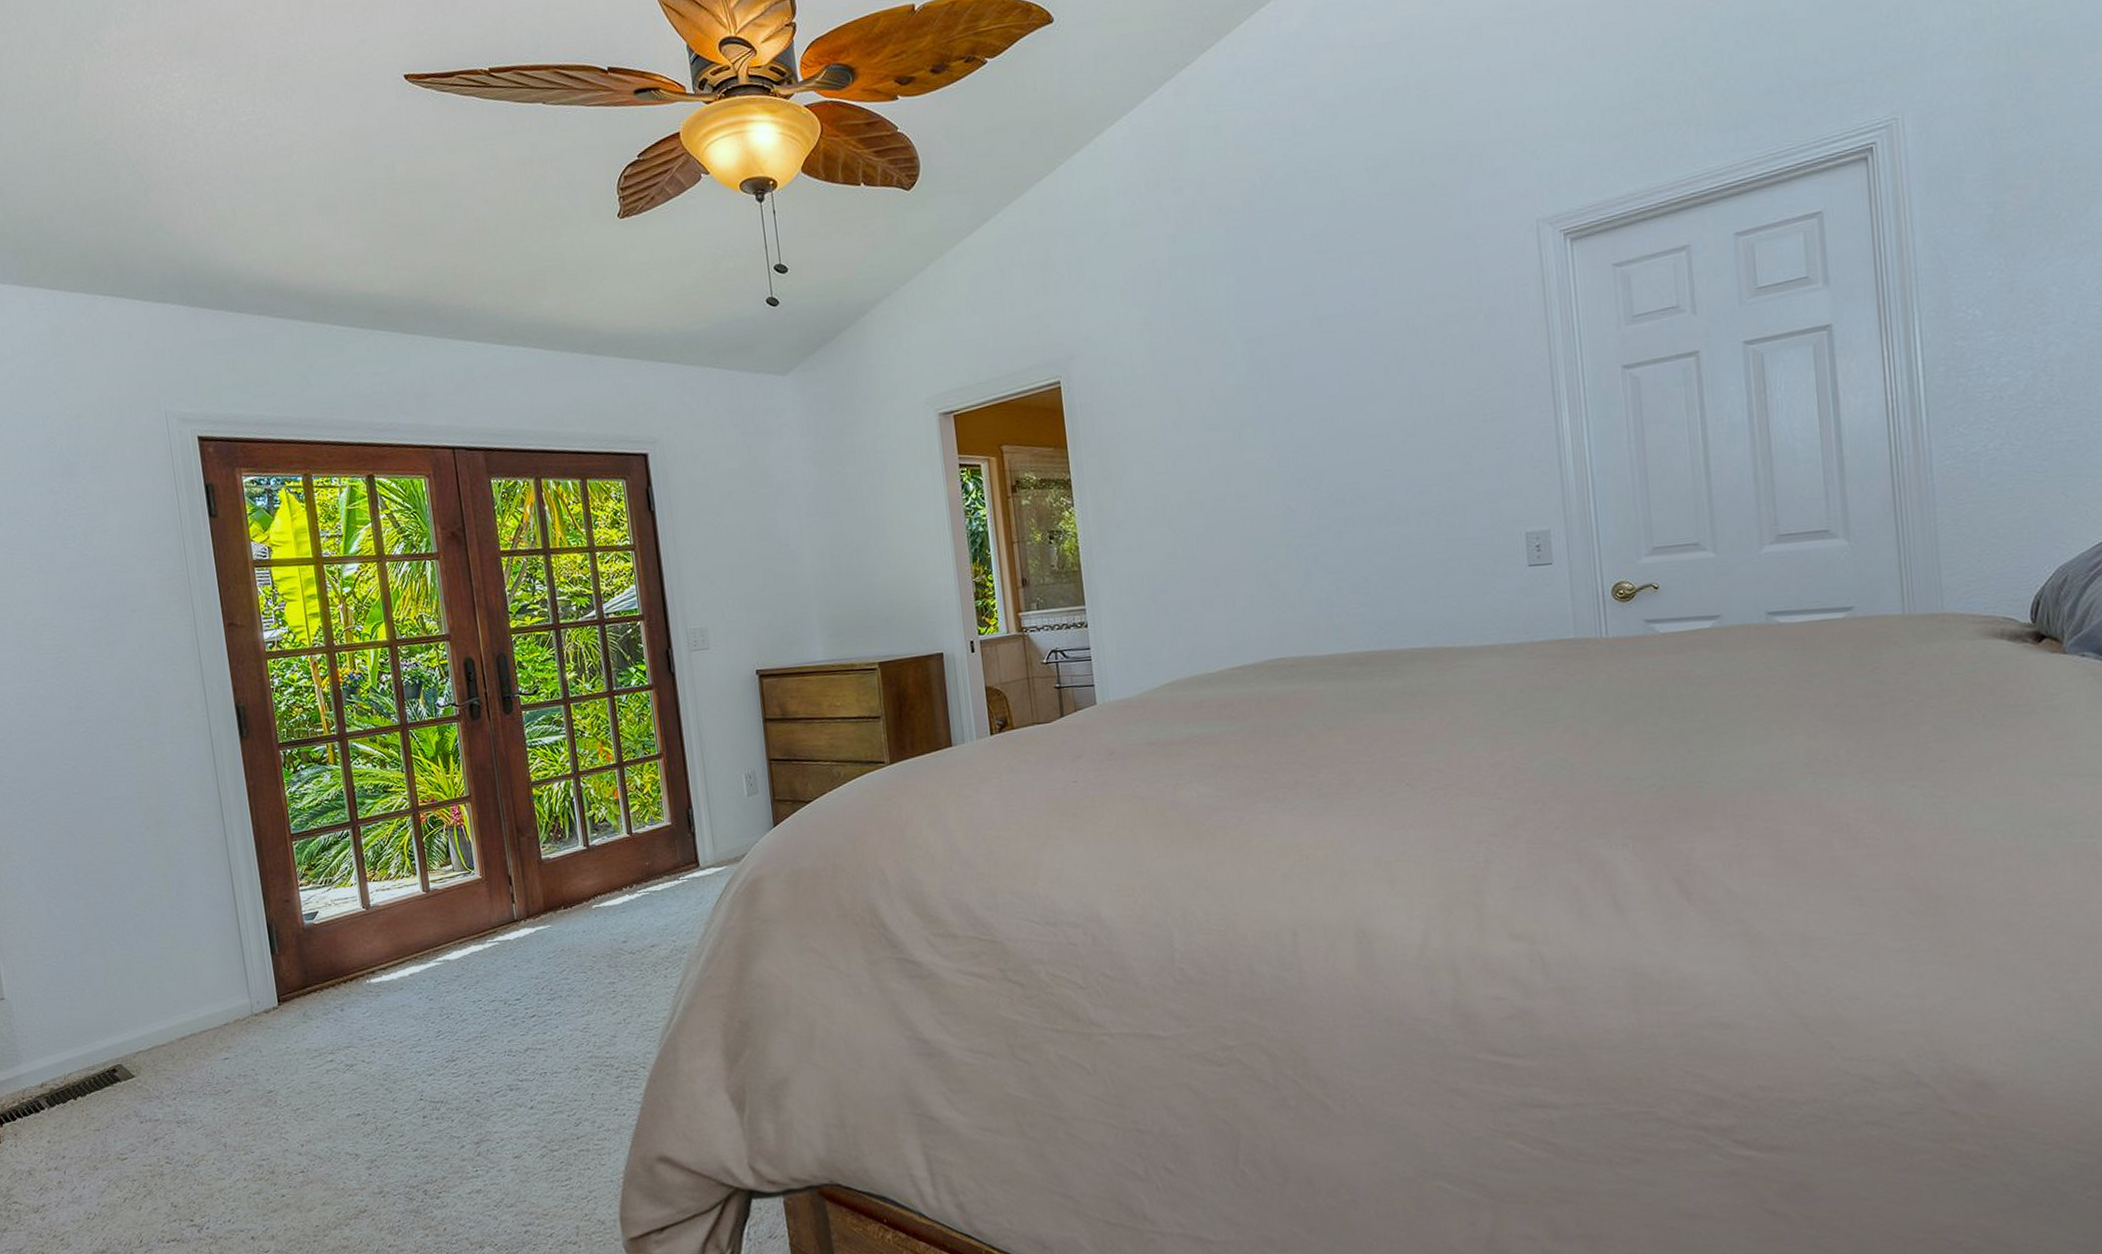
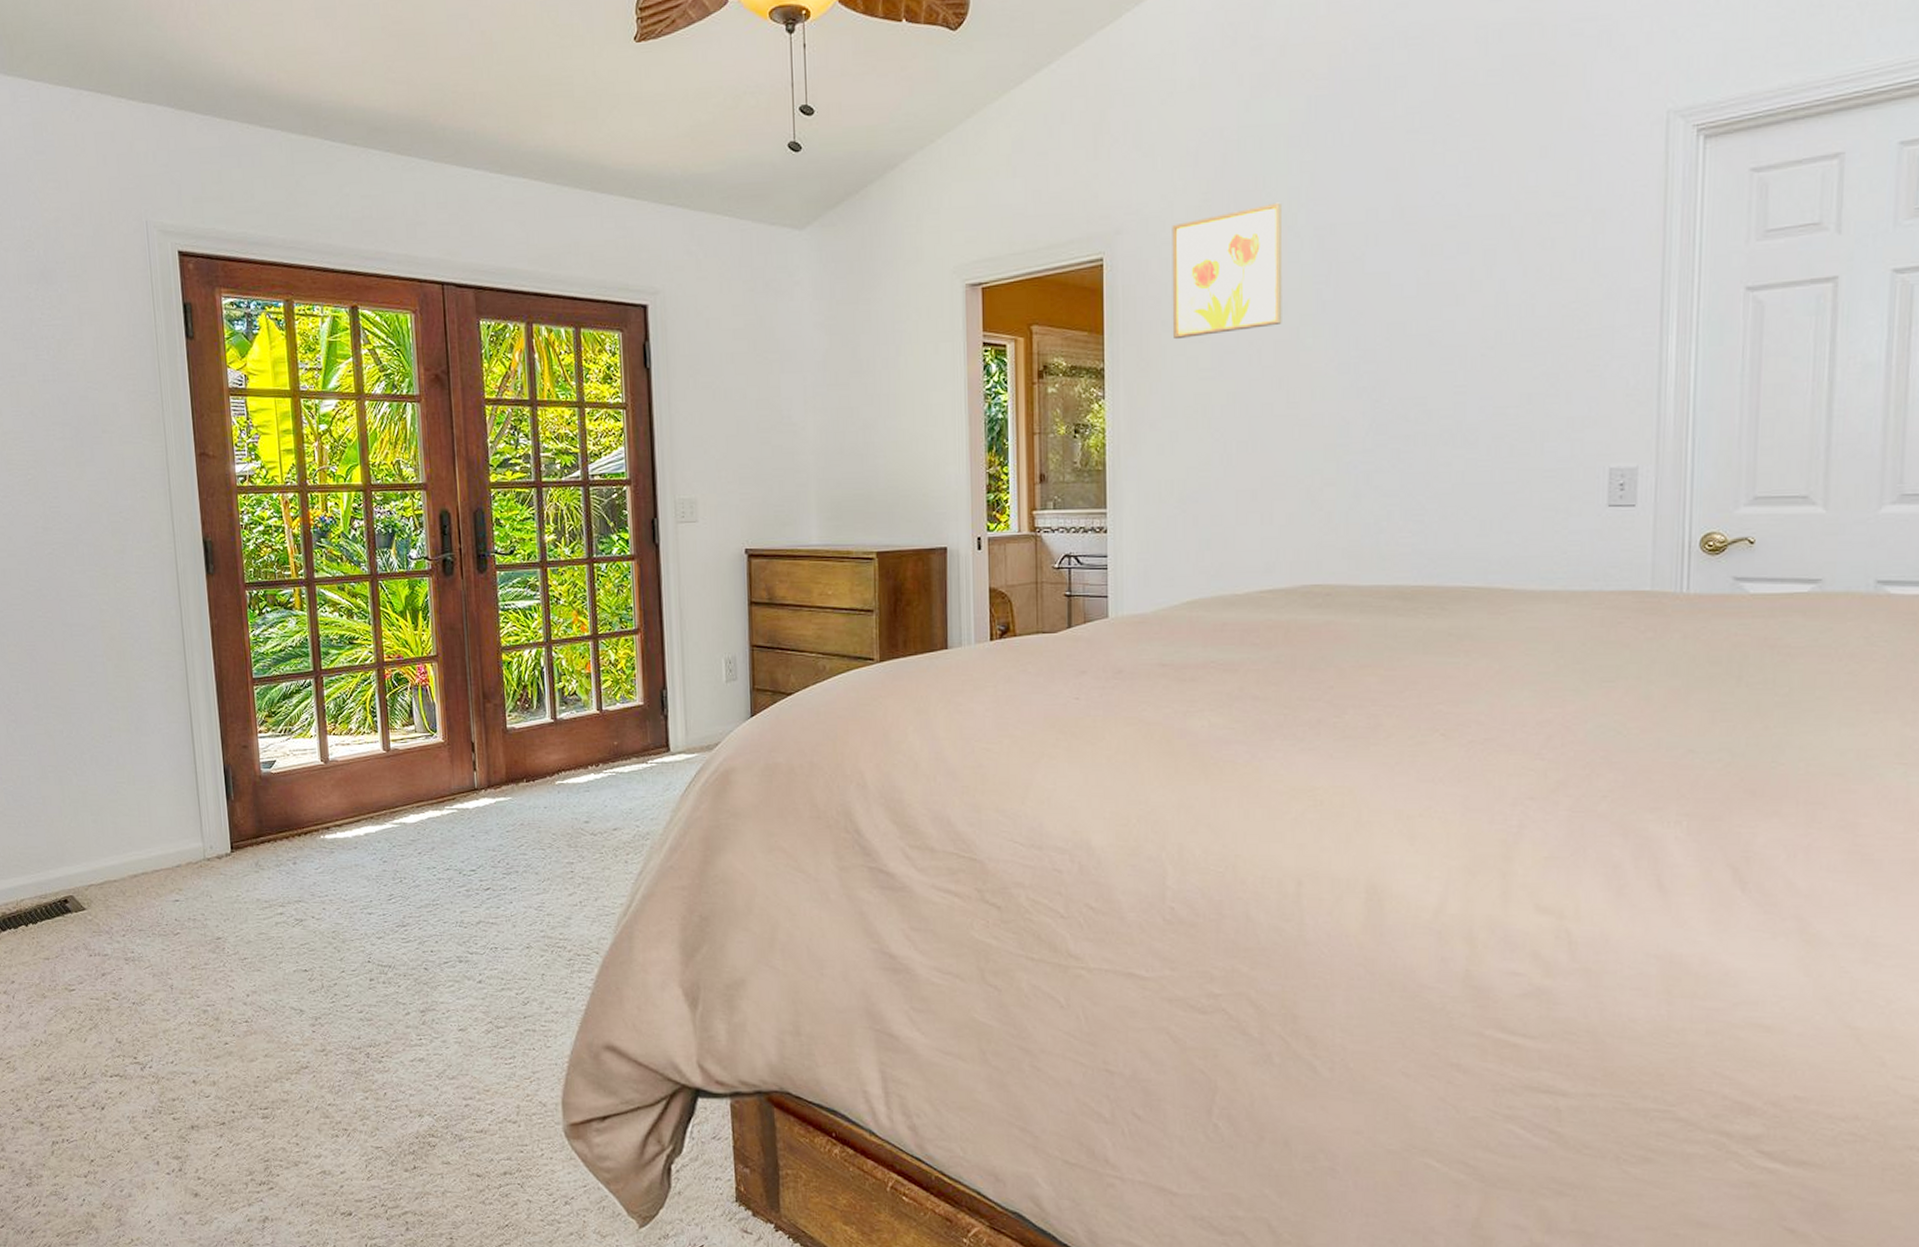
wall art: none [1119,321,1225,449] -> present [1172,202,1283,340]

